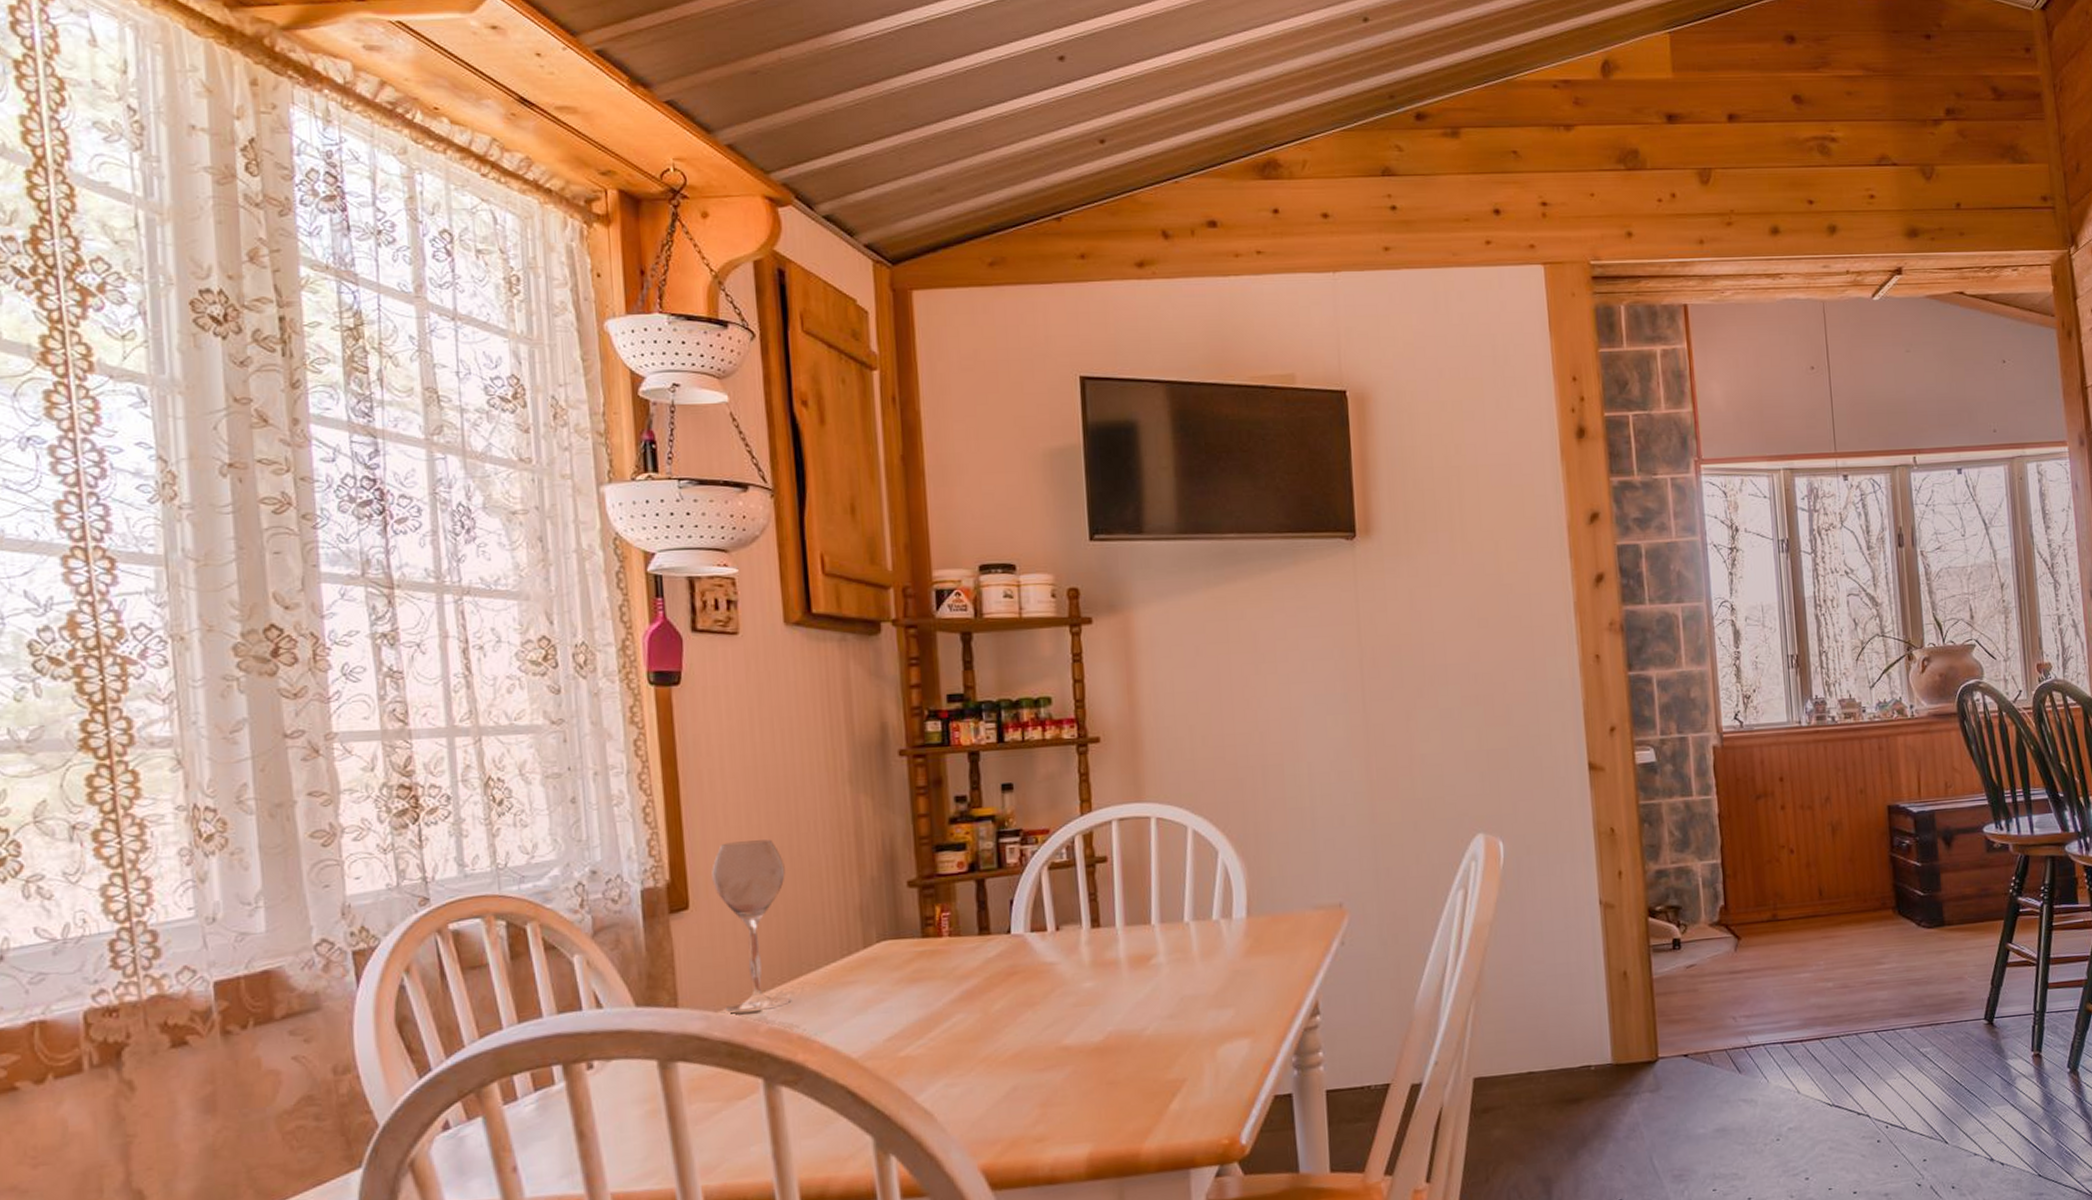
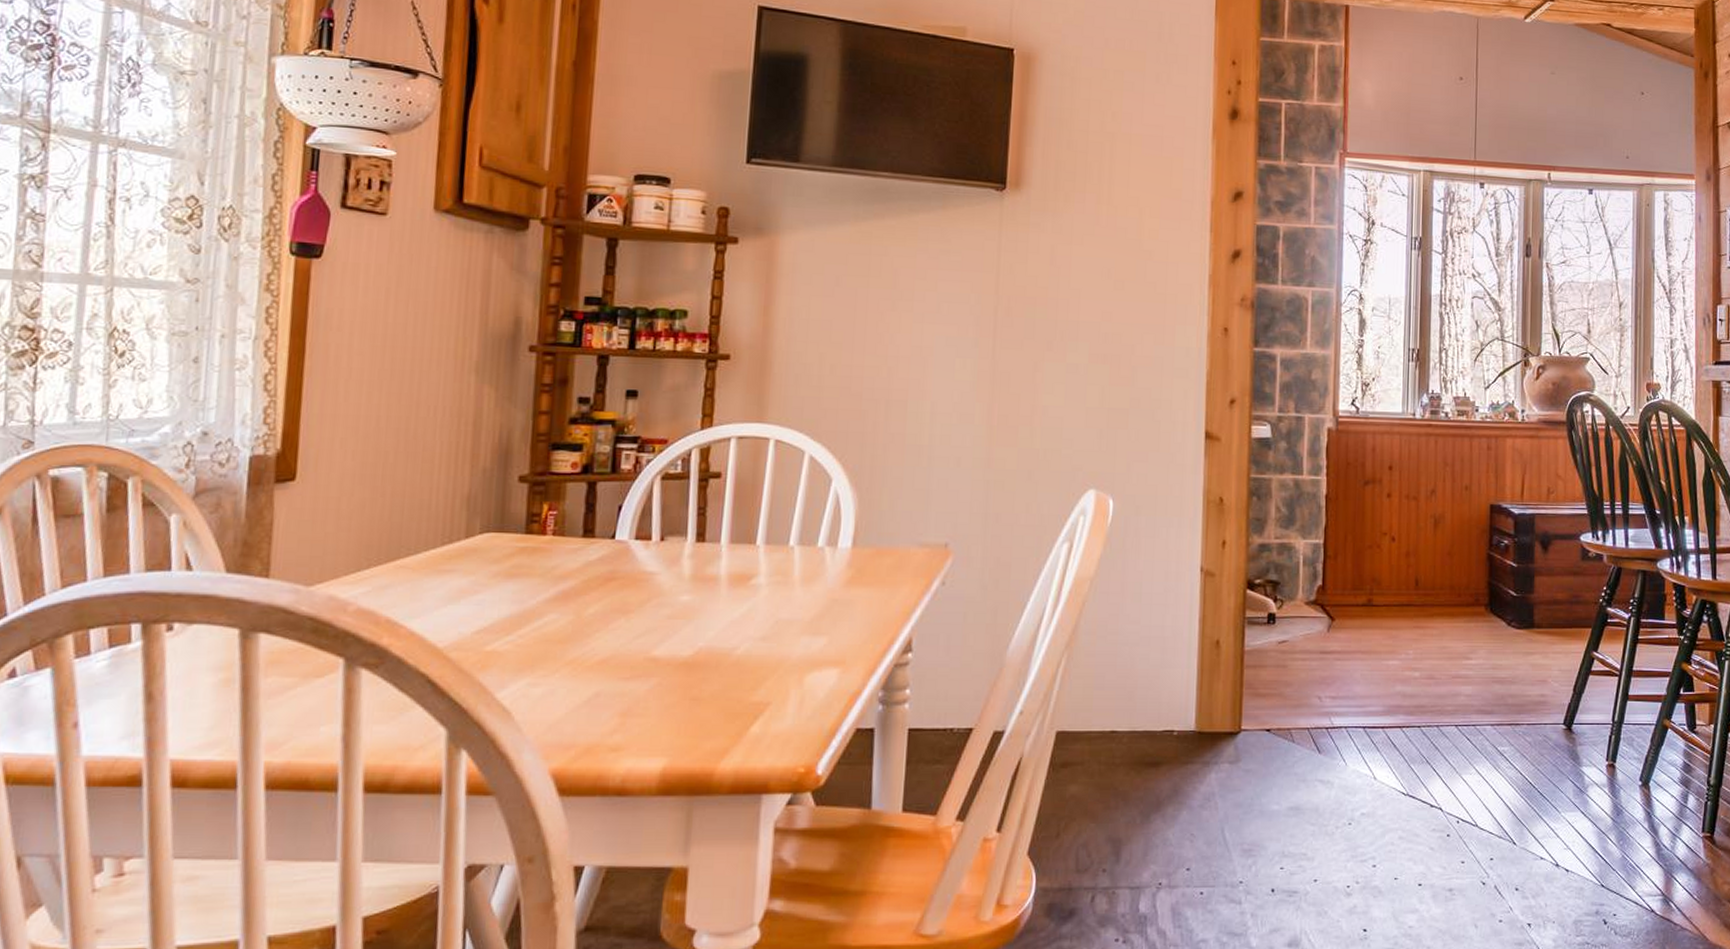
wineglass: present [711,839,790,1014] -> none [316,418,399,591]

